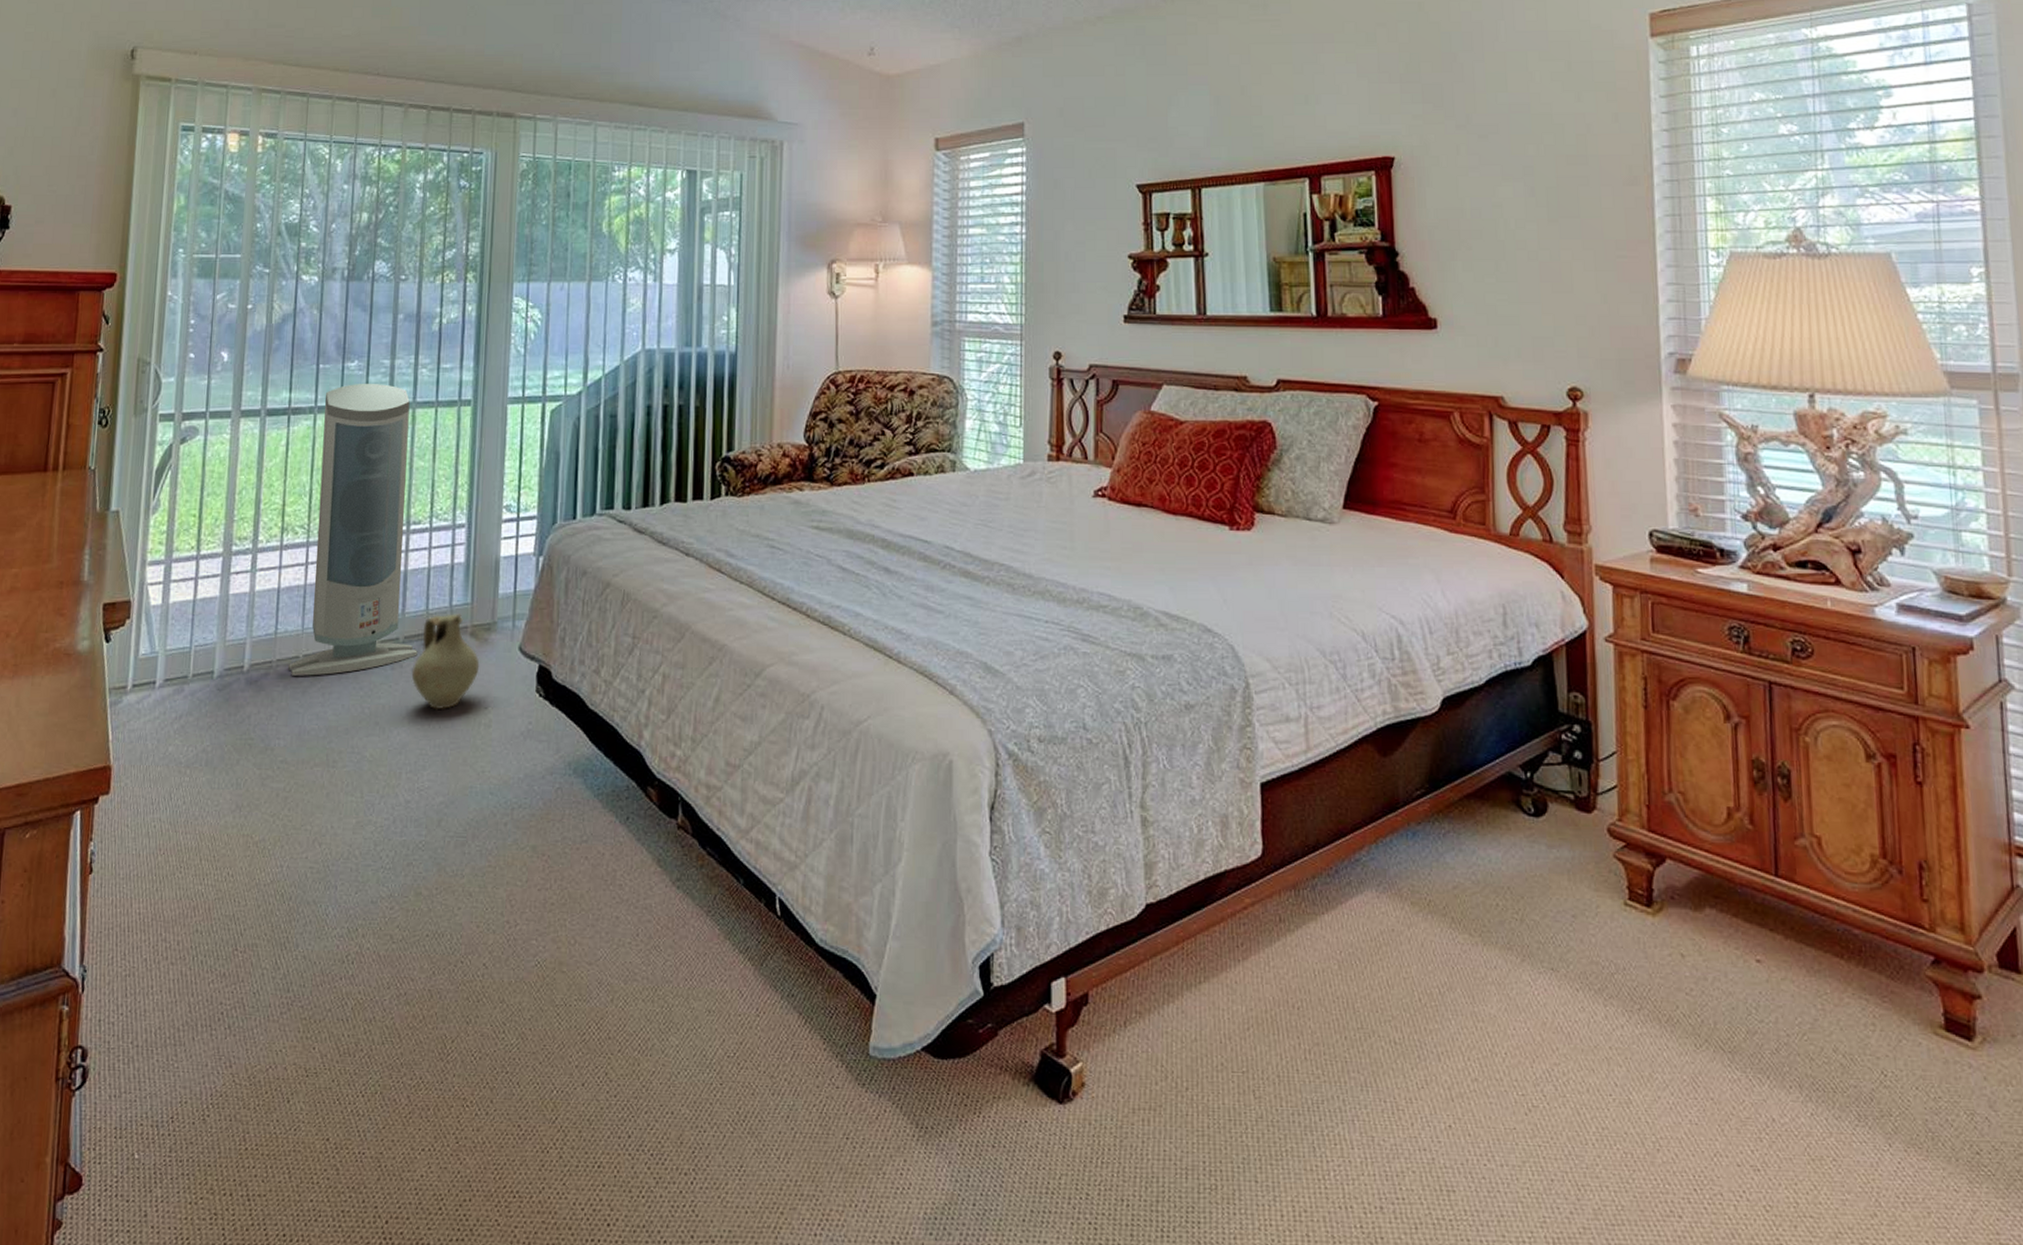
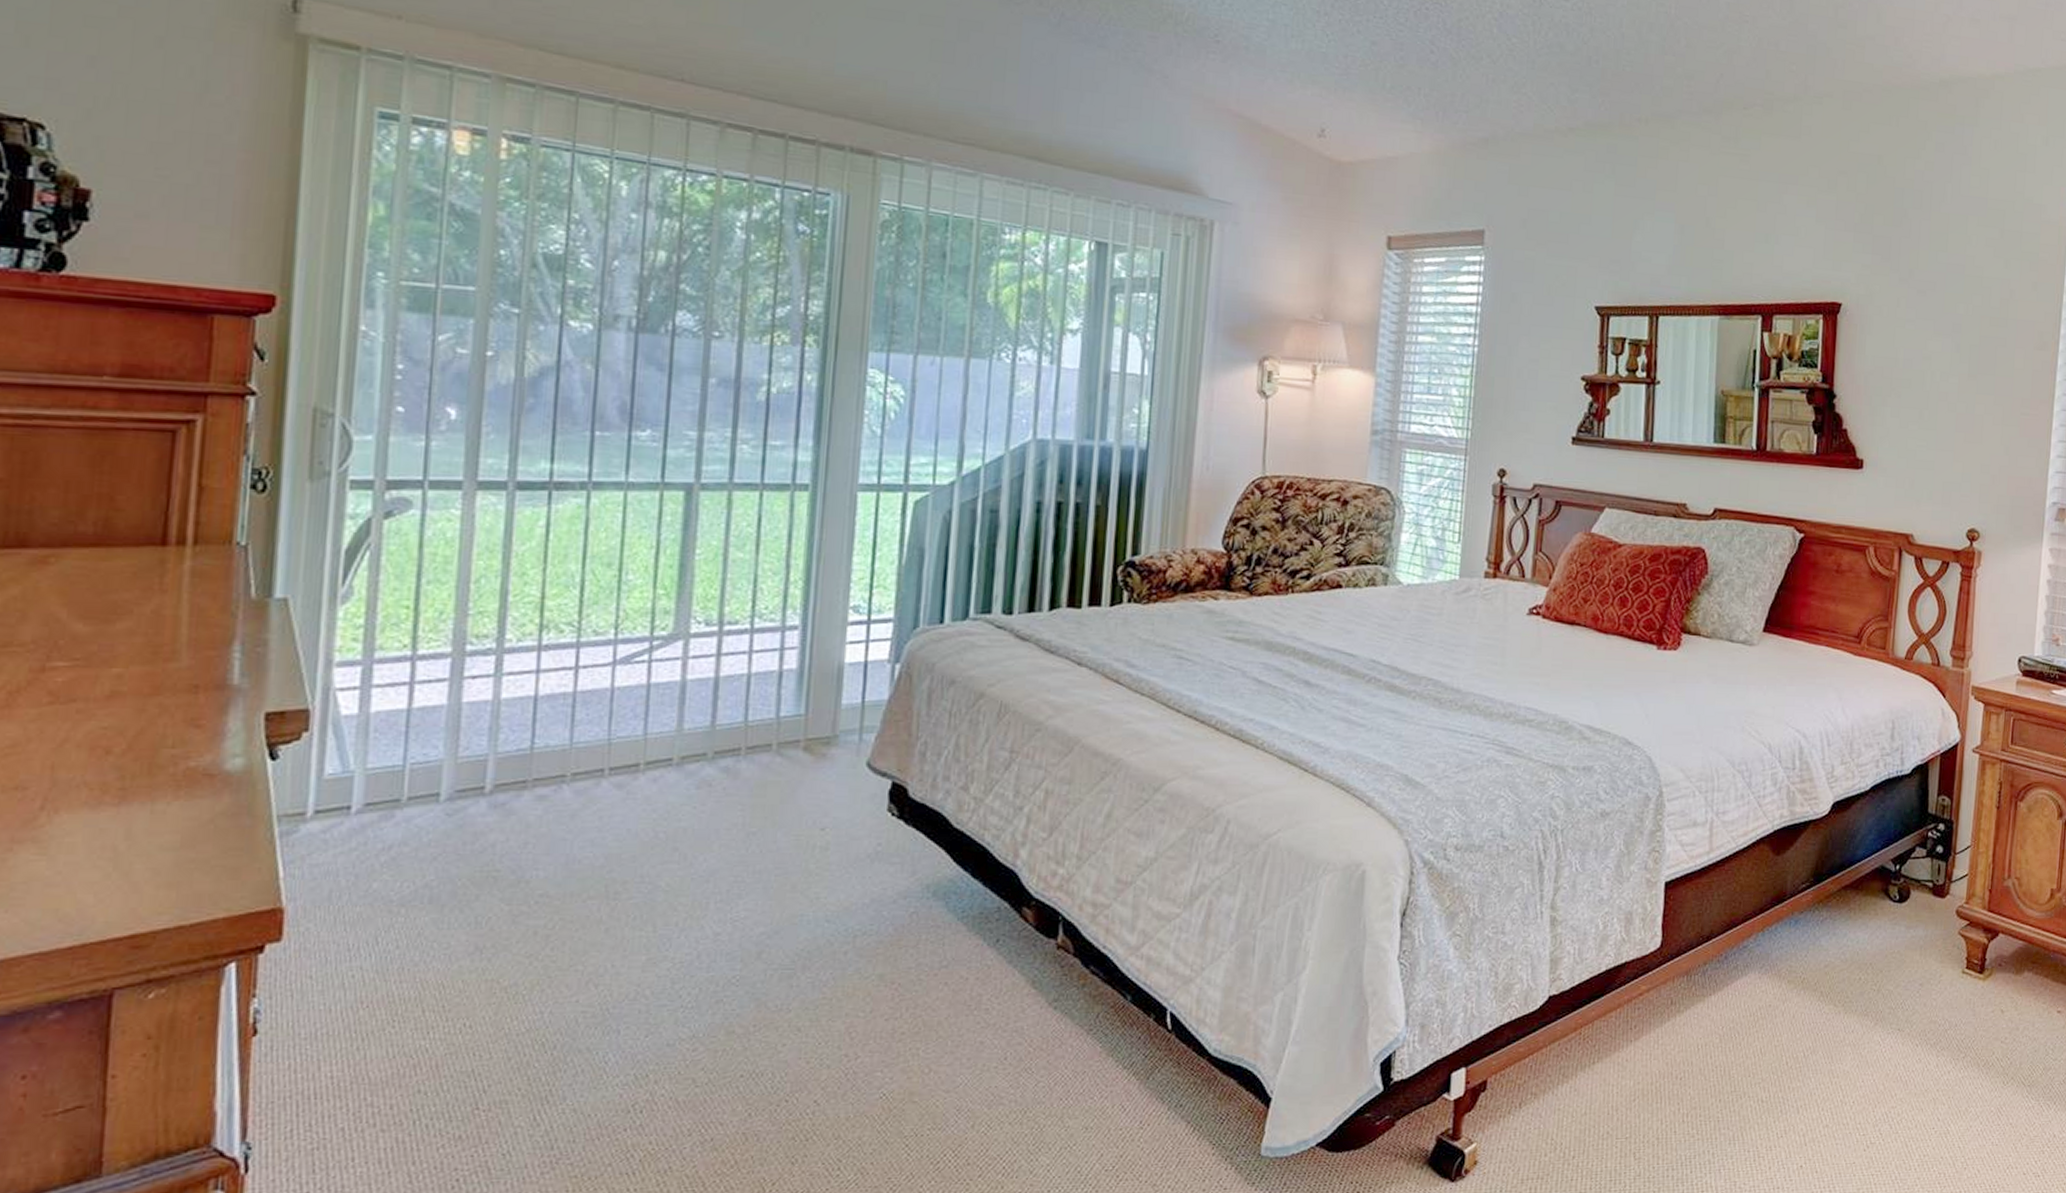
air purifier: present [287,383,418,676] -> none [549,457,732,797]
ceramic jug: present [411,614,480,710] -> none [723,726,815,833]

